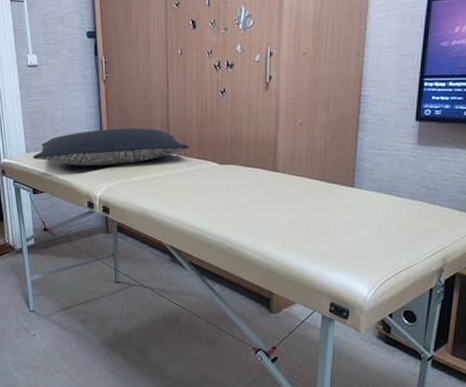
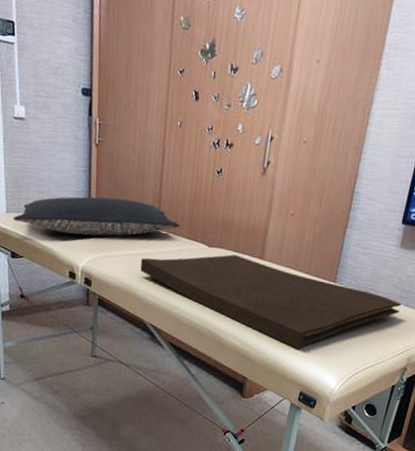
hand towel: none [155,170,428,259] -> present [140,254,402,349]

